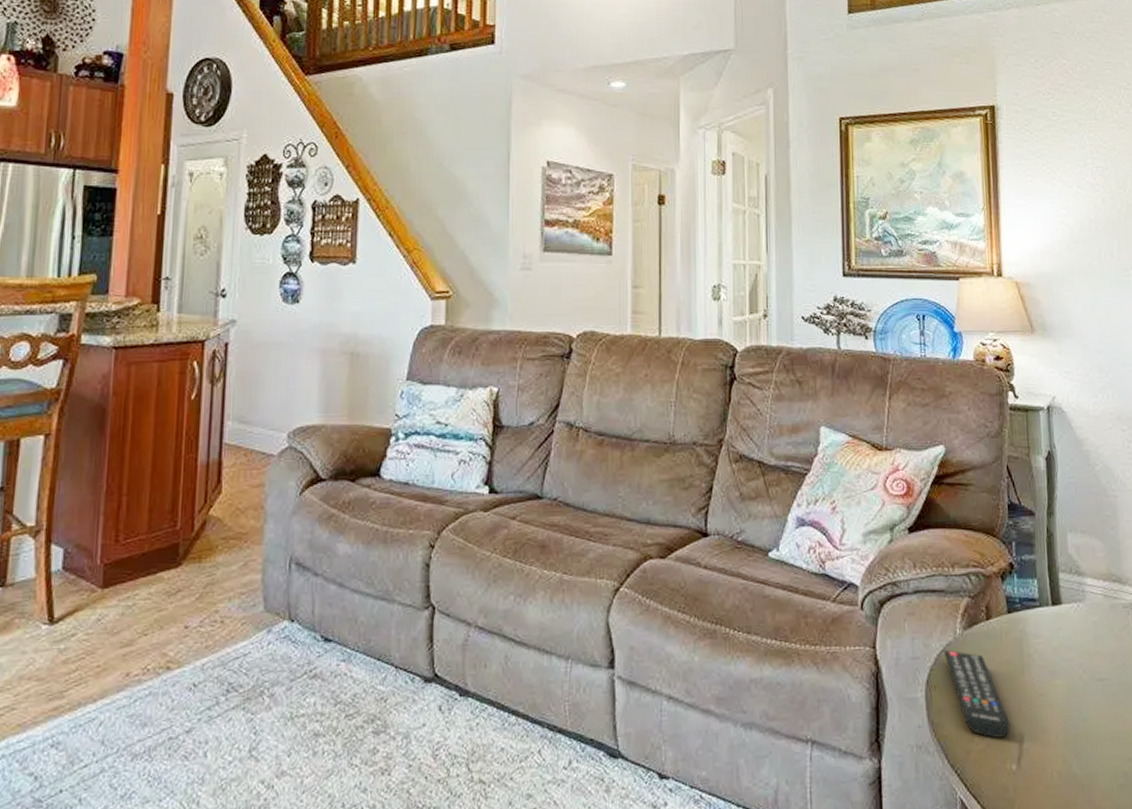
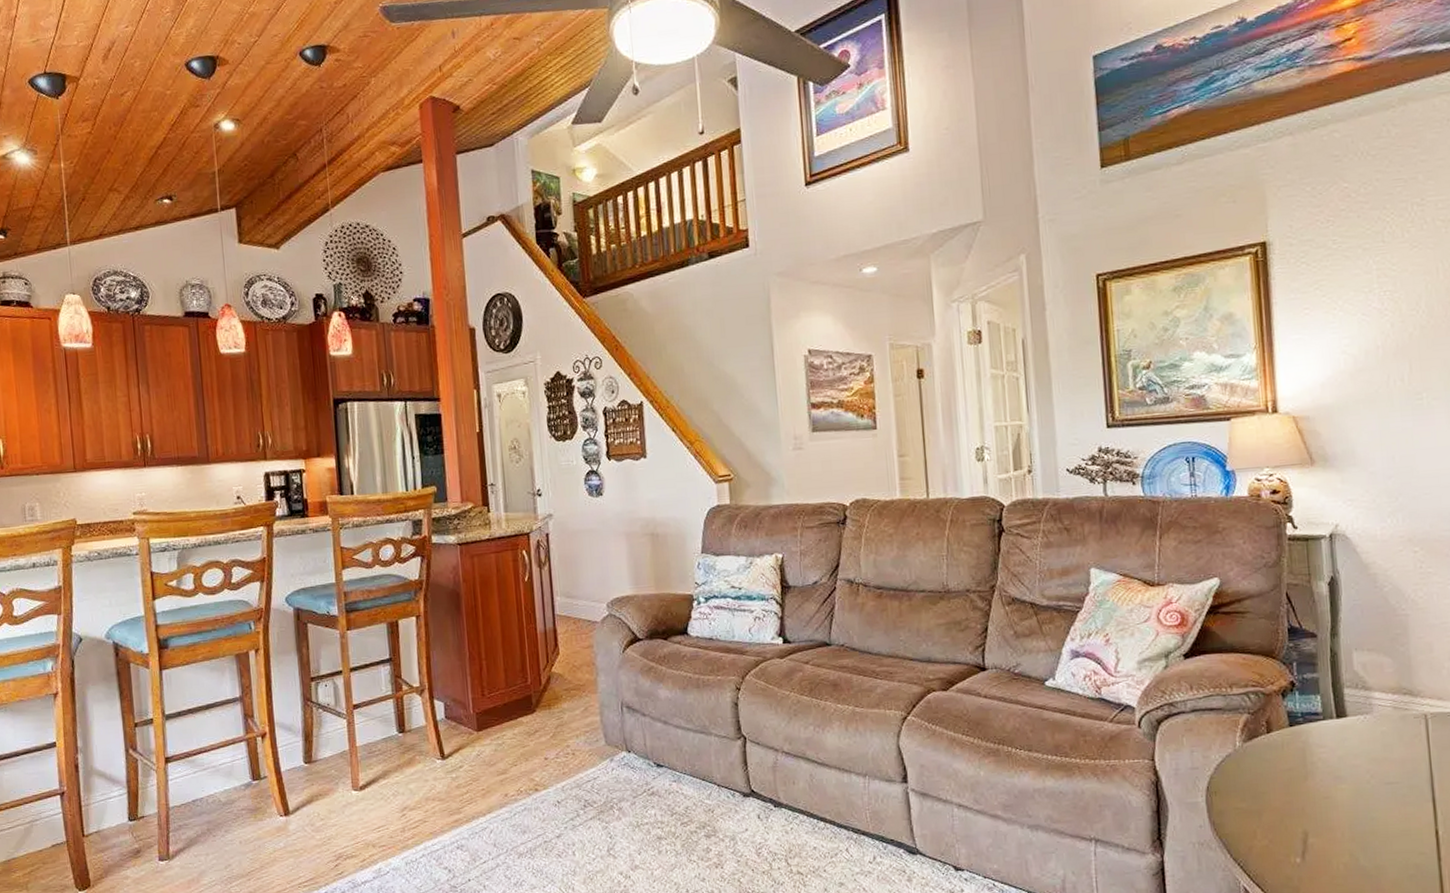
remote control: present [943,649,1011,738] -> none [1223,760,1294,836]

